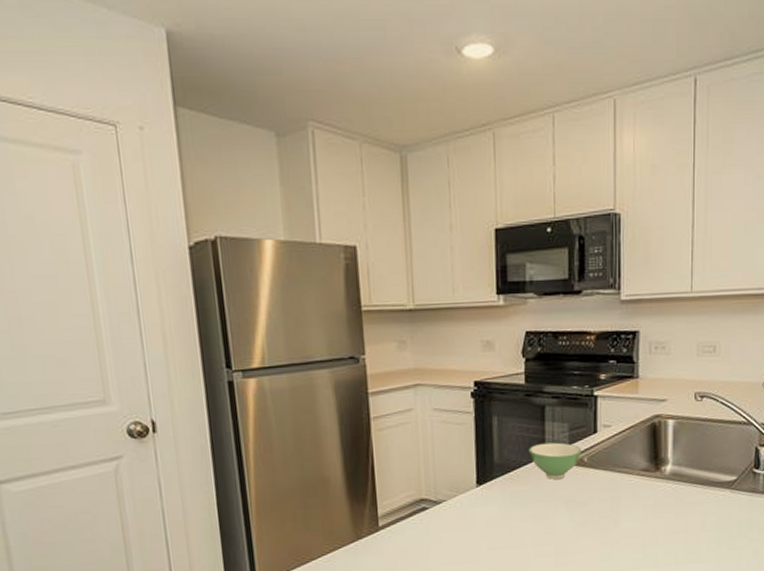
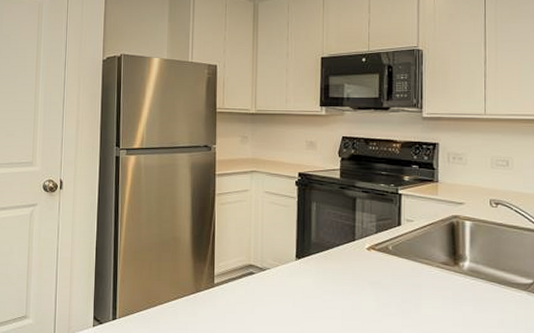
bowl: present [528,442,581,479] -> none [341,229,386,262]

